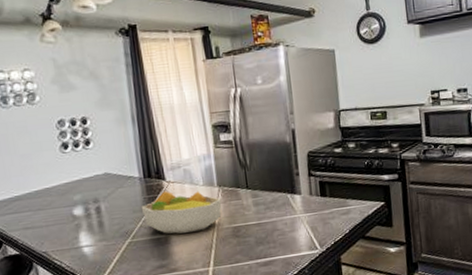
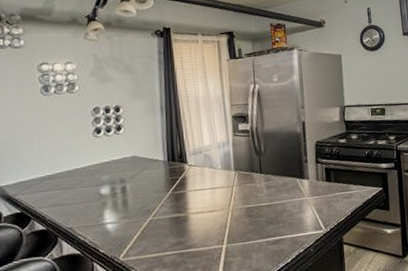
fruit bowl: present [141,191,222,234] -> none [163,173,237,213]

